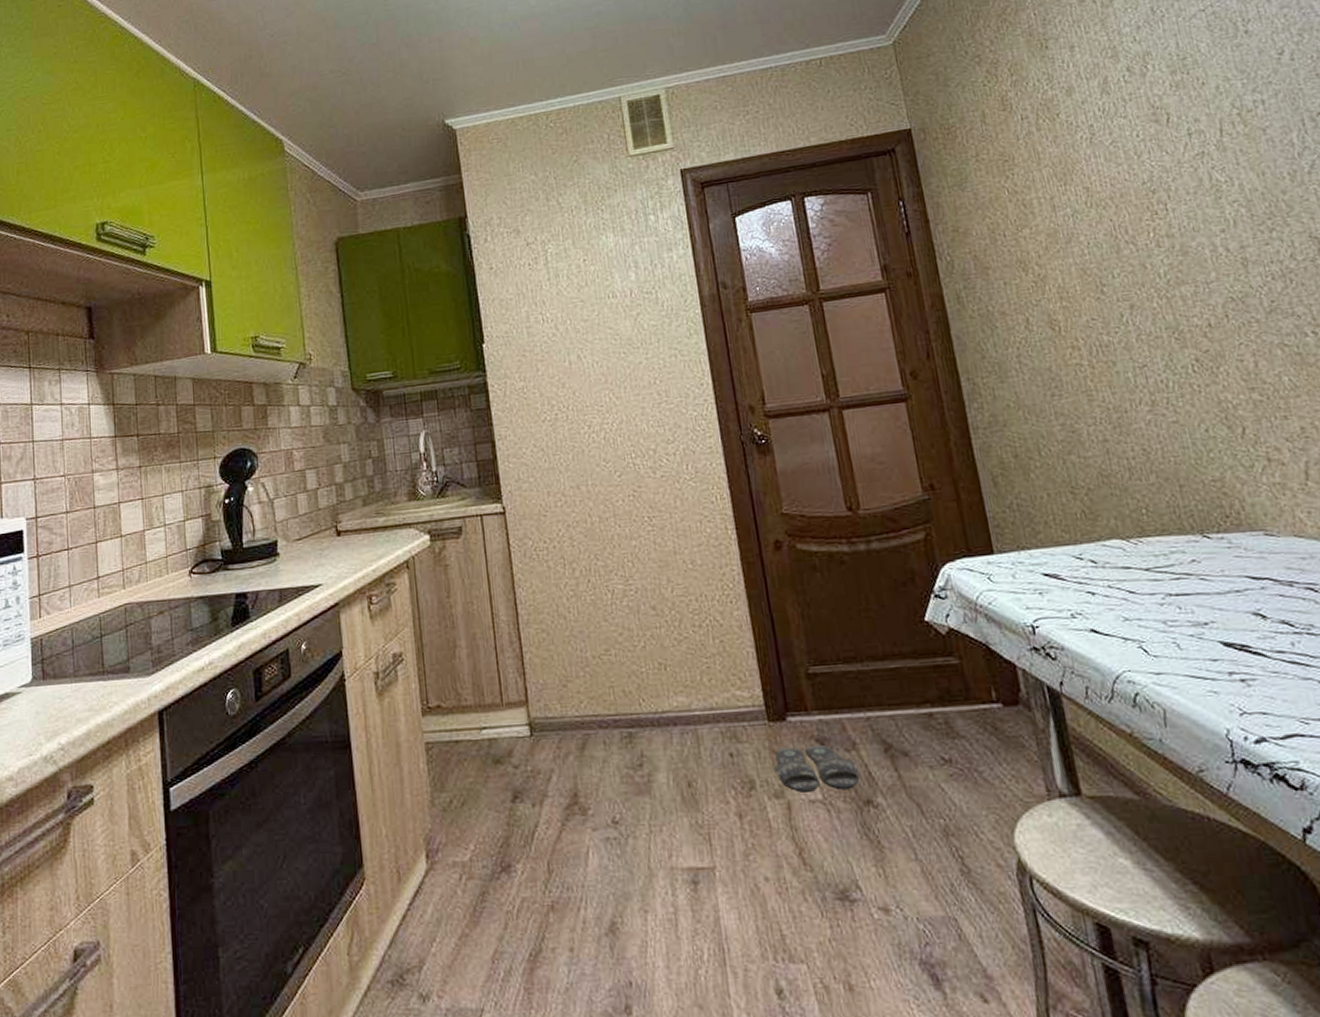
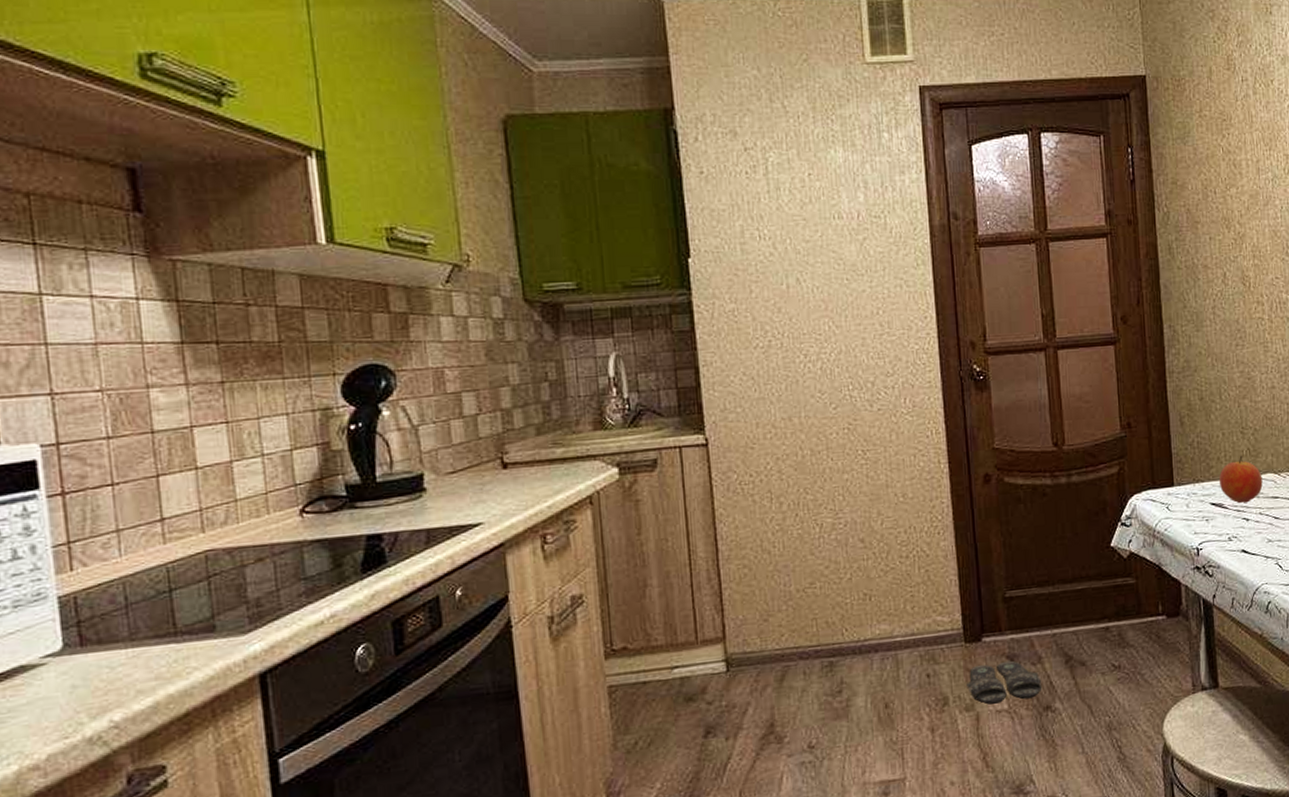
fruit: none [1049,518,1108,575] -> present [1219,455,1263,504]

